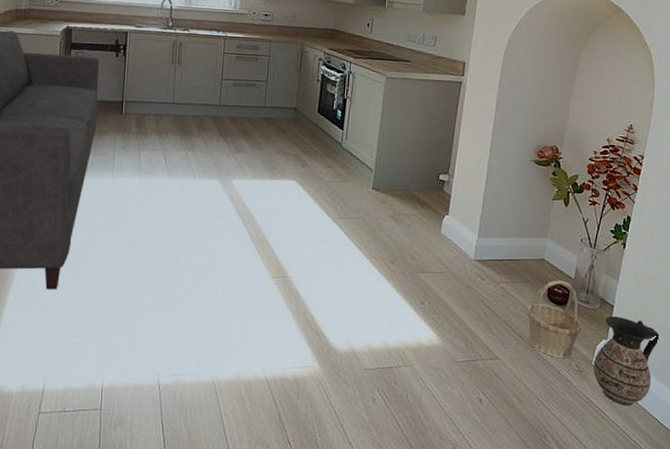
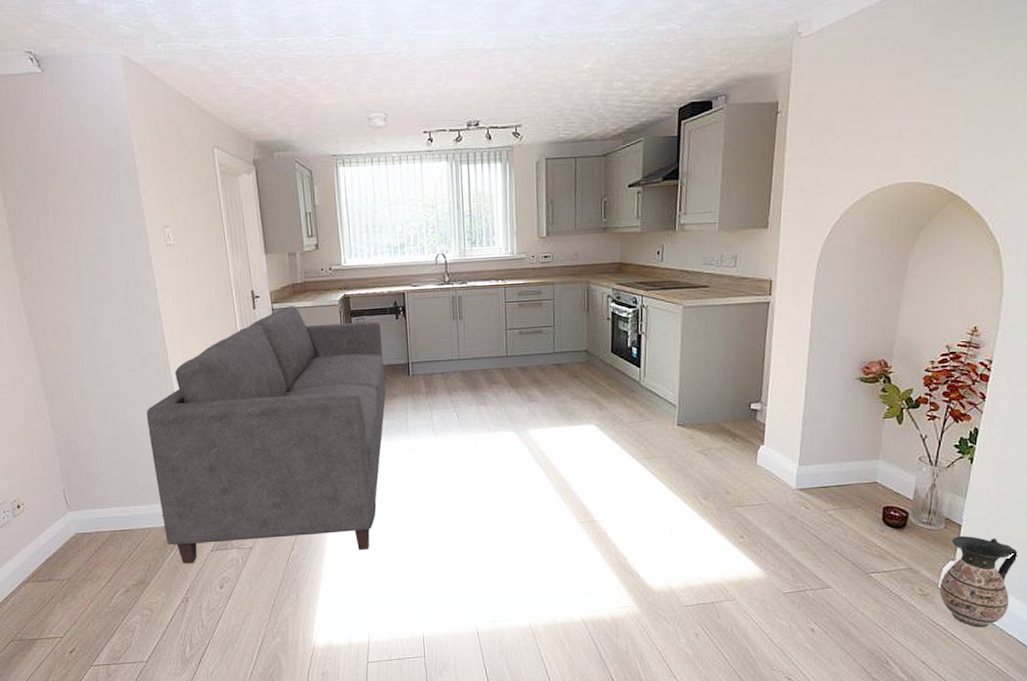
basket: present [526,280,582,359] -> none [859,502,925,584]

